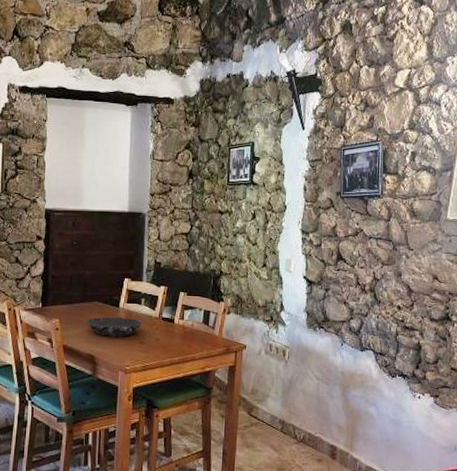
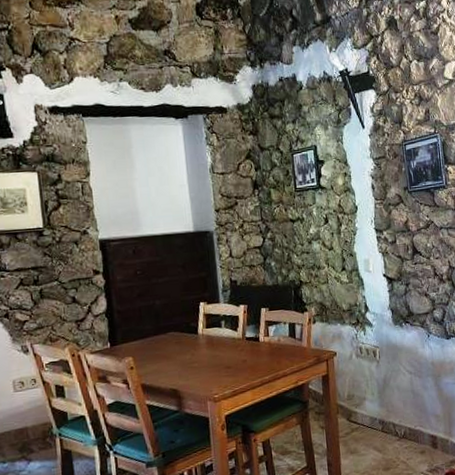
bowl: present [86,316,143,338] -> none [163,343,226,368]

